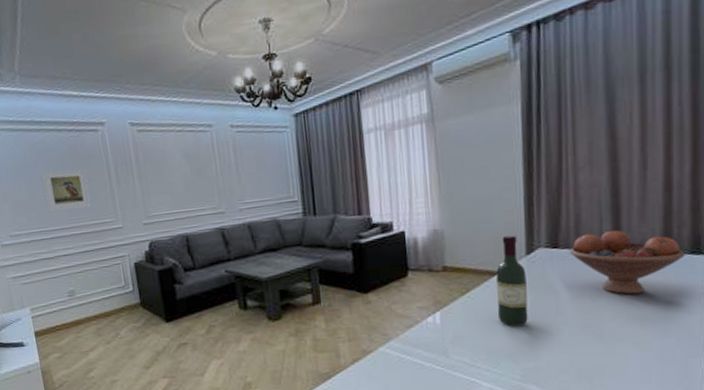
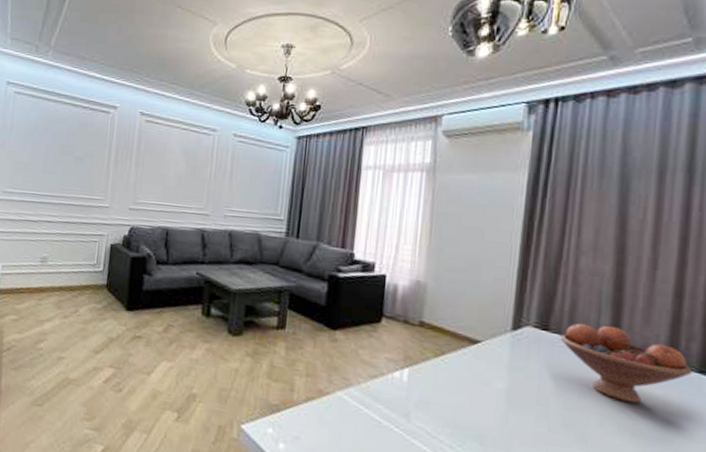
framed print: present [41,168,91,212] -> none [45,138,89,182]
wine bottle: present [496,235,528,326] -> none [471,304,510,406]

